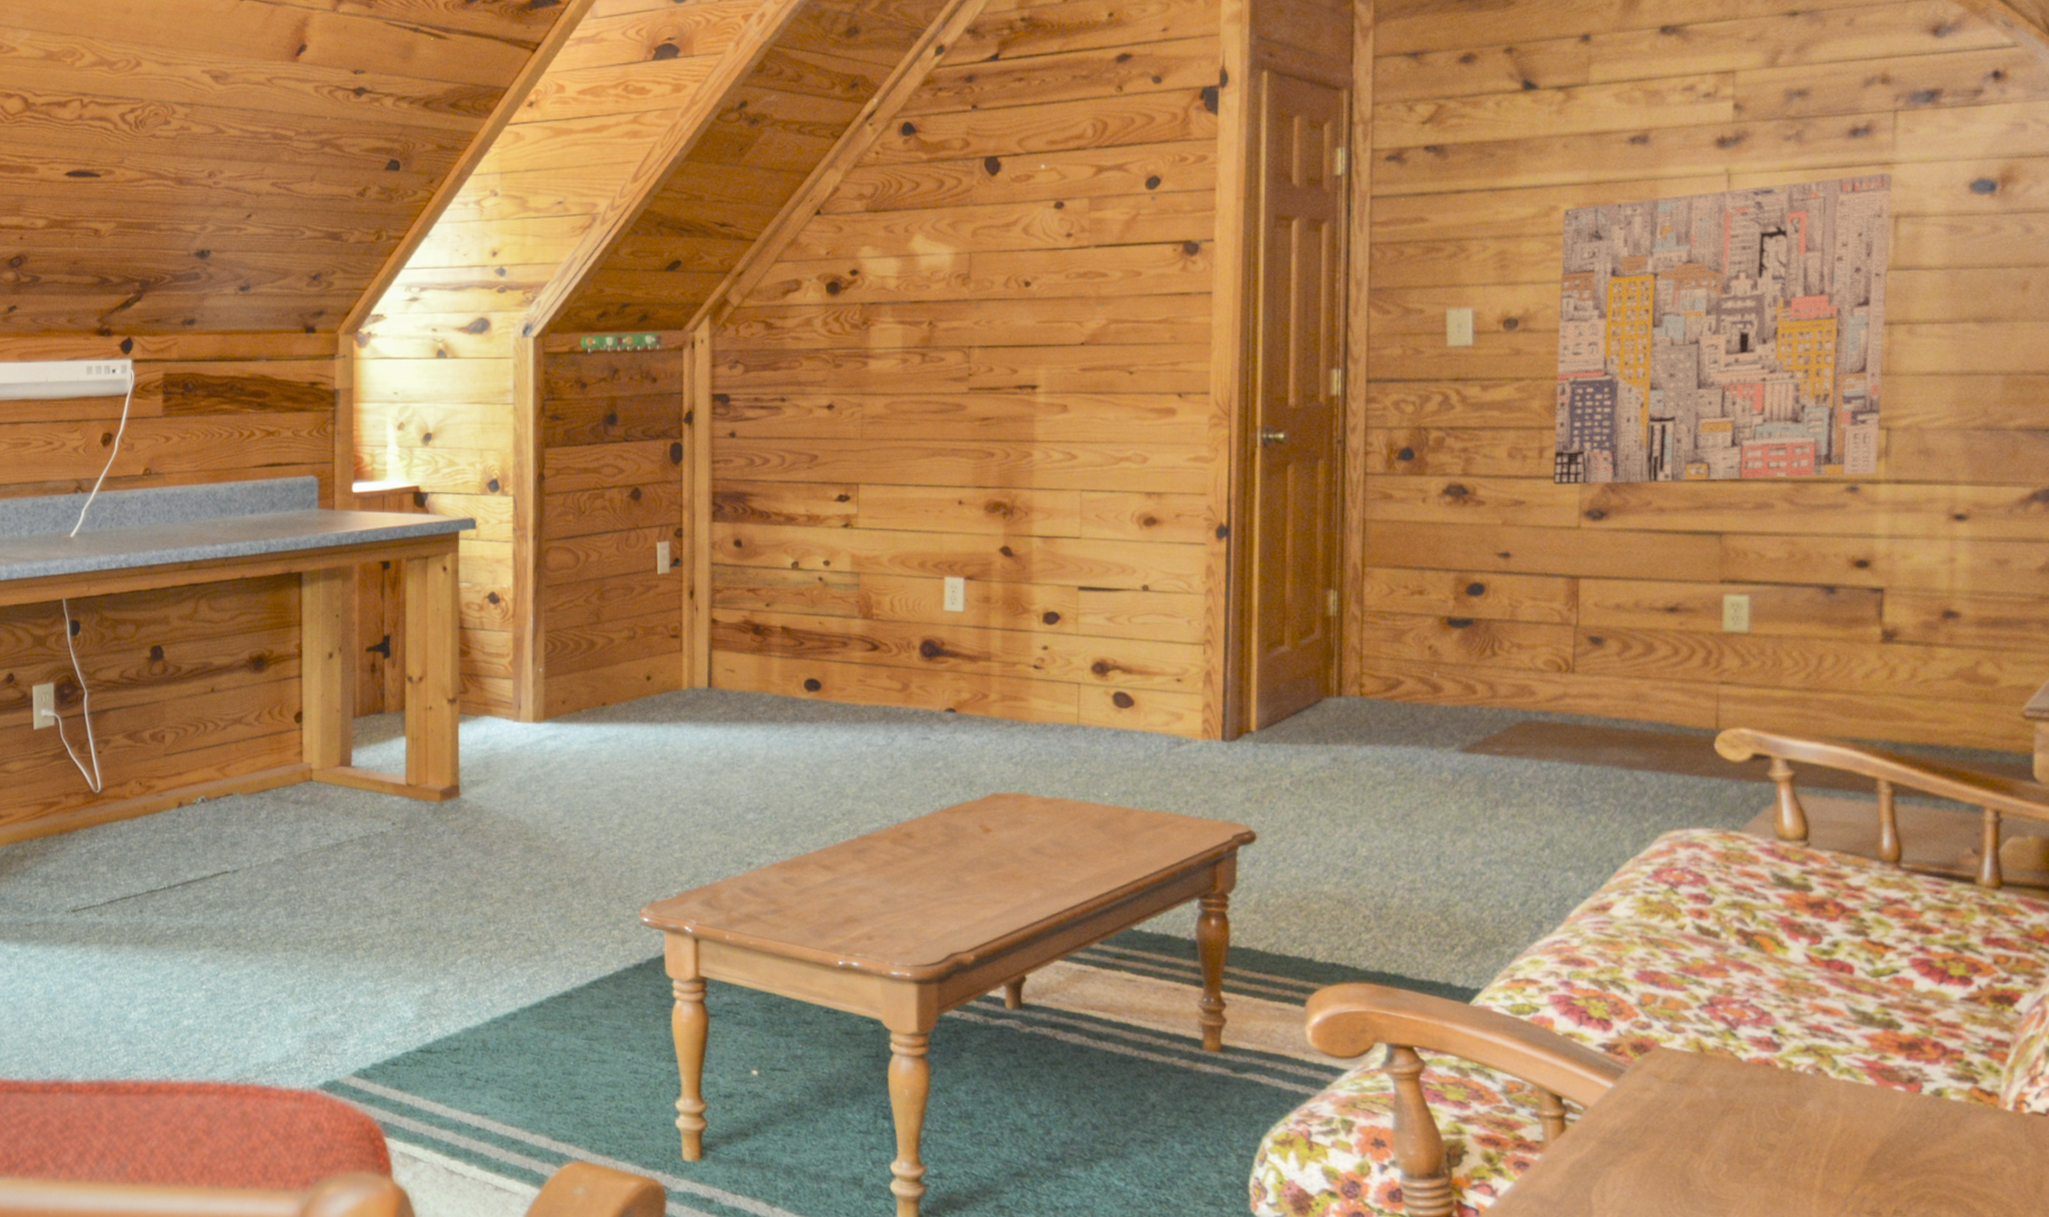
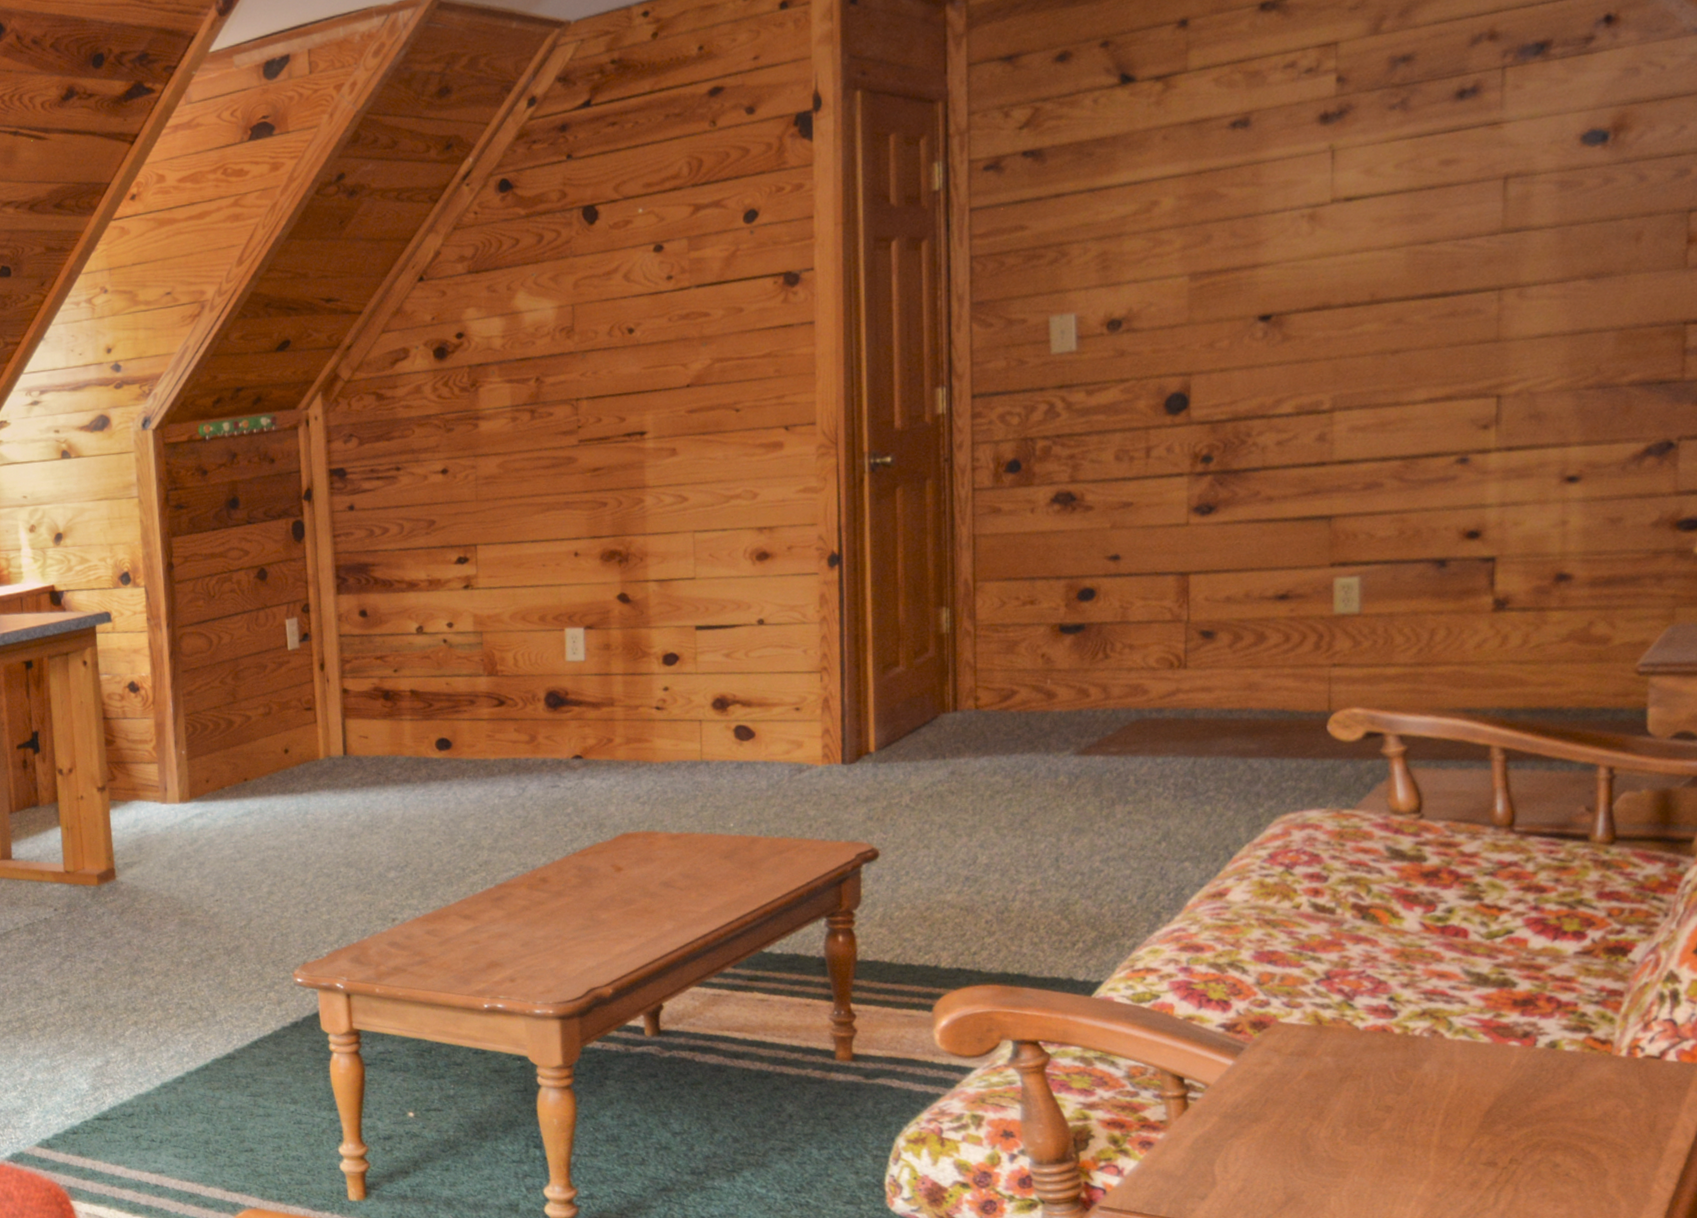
wall art: present [1552,172,1893,485] -> none [1160,132,1502,484]

